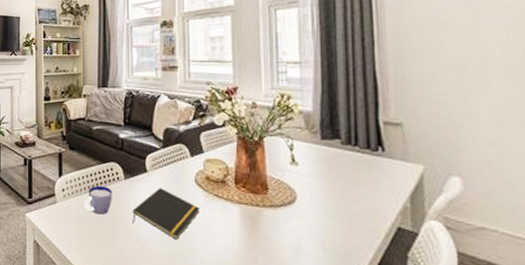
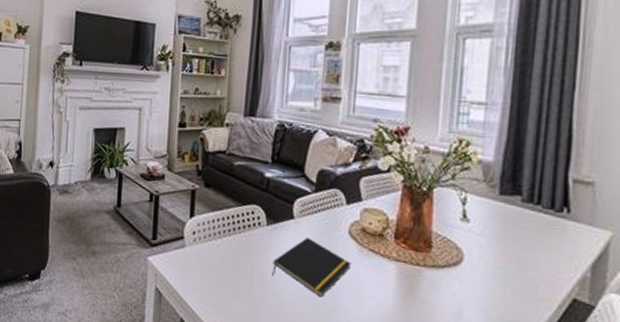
cup: present [84,185,112,215] -> none [217,230,251,264]

